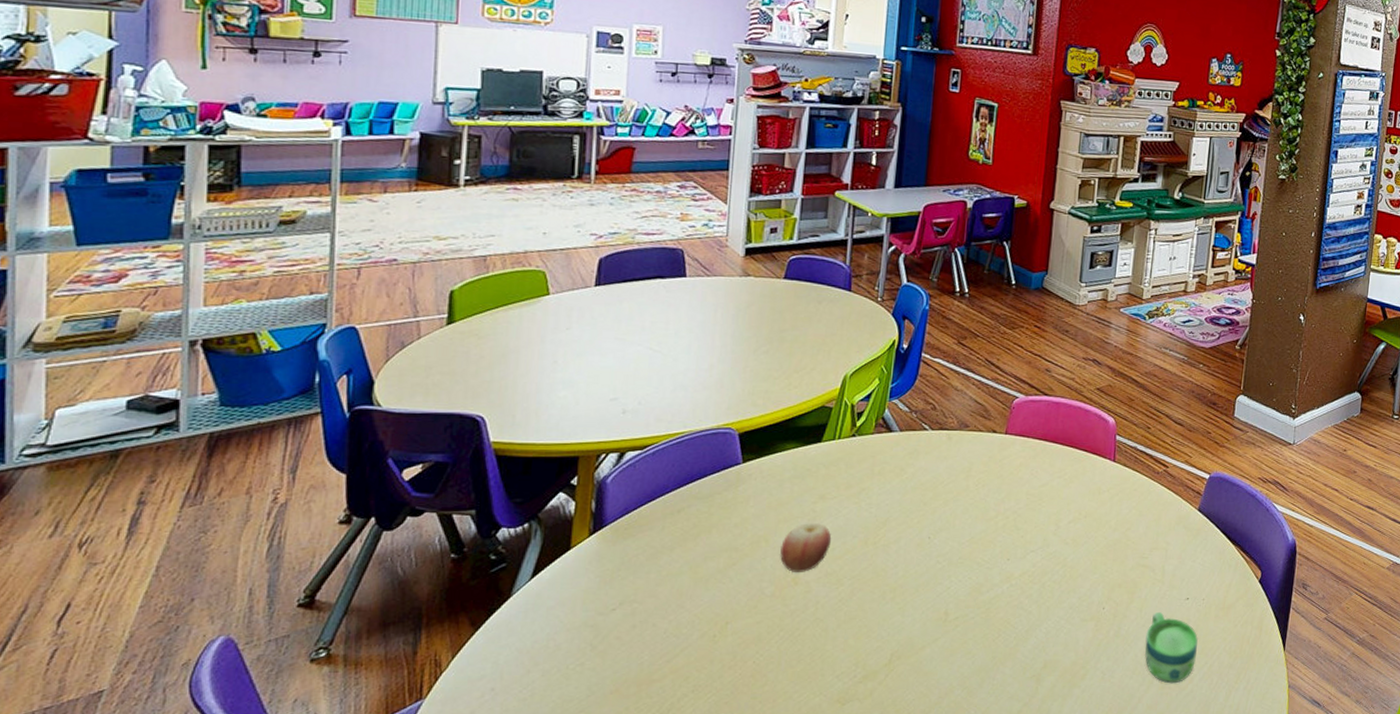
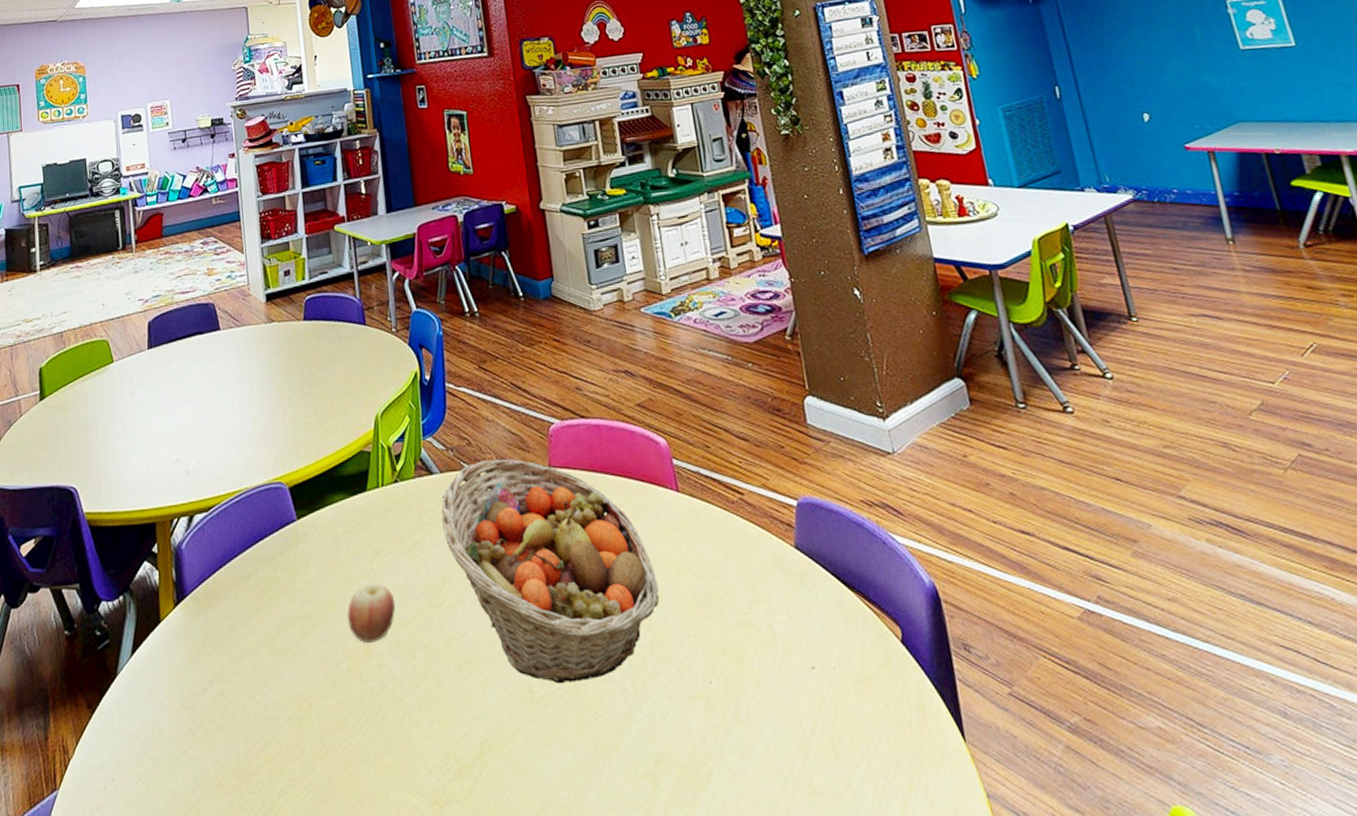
fruit basket: none [892,423,1079,609] -> present [441,459,660,684]
cup: present [1145,612,1198,684] -> none [771,687,847,789]

